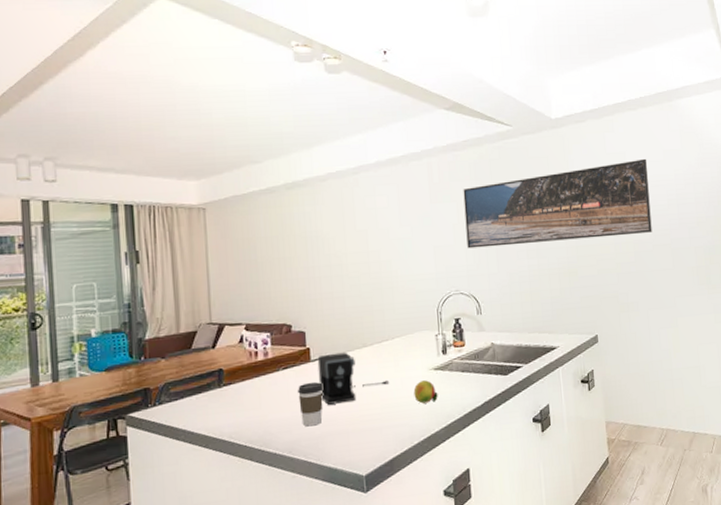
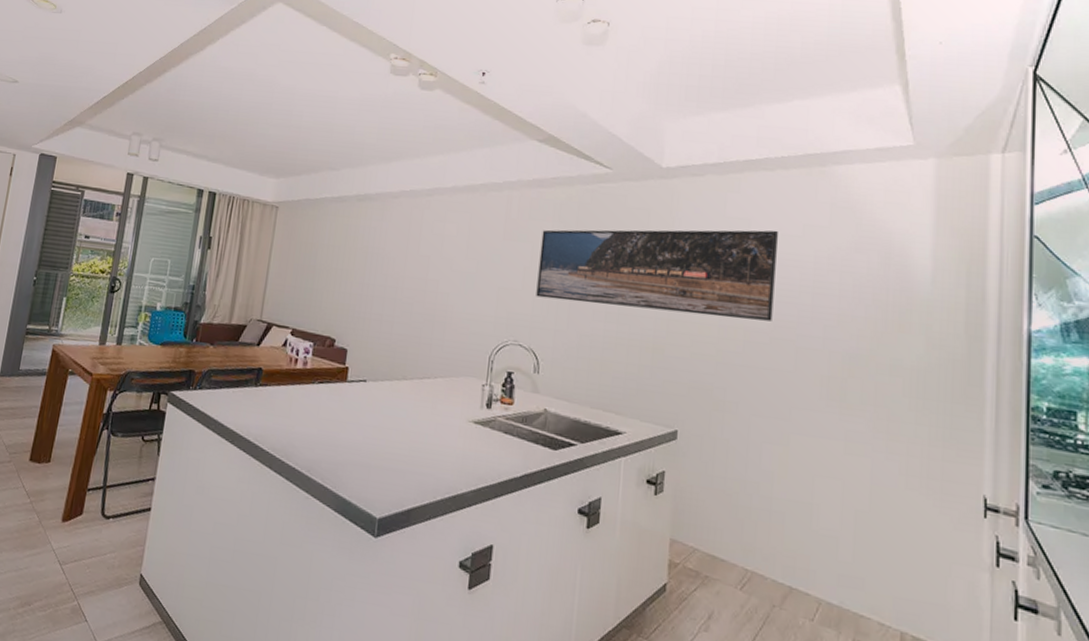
coffee cup: present [298,382,323,427] -> none [326,403,354,450]
coffee maker: present [317,352,388,405] -> none [350,378,422,434]
fruit: present [413,380,438,404] -> none [446,431,473,459]

